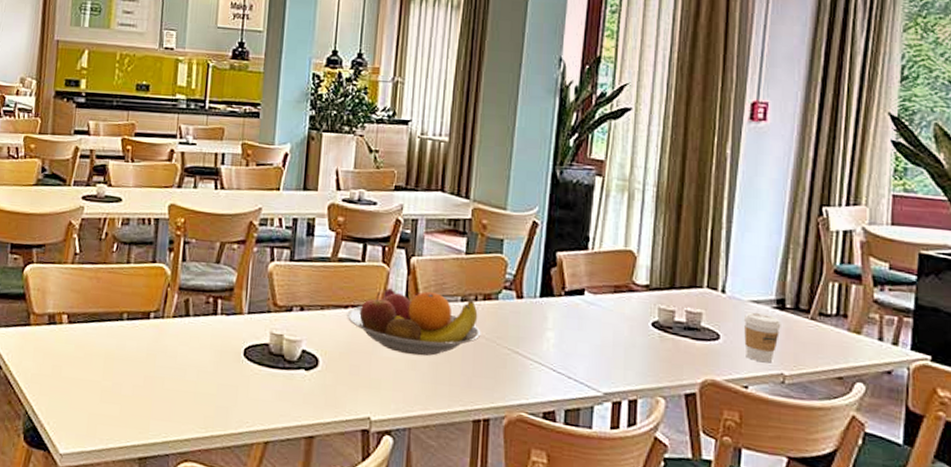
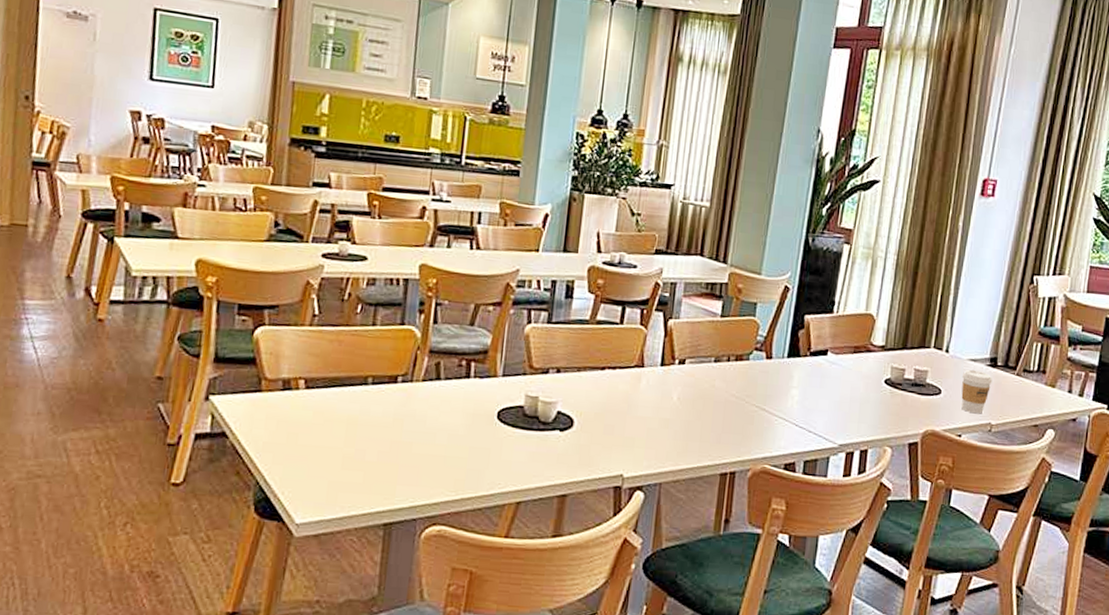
fruit bowl: present [347,288,481,356] -> none [603,350,732,415]

